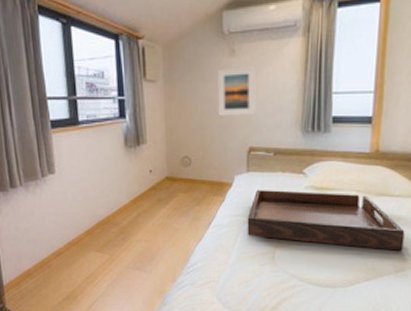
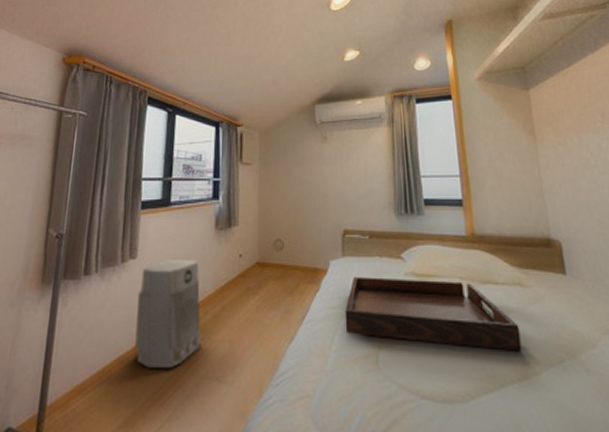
air purifier: none [61,175,122,260] -> present [135,260,201,368]
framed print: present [218,66,256,116] -> none [311,152,348,198]

